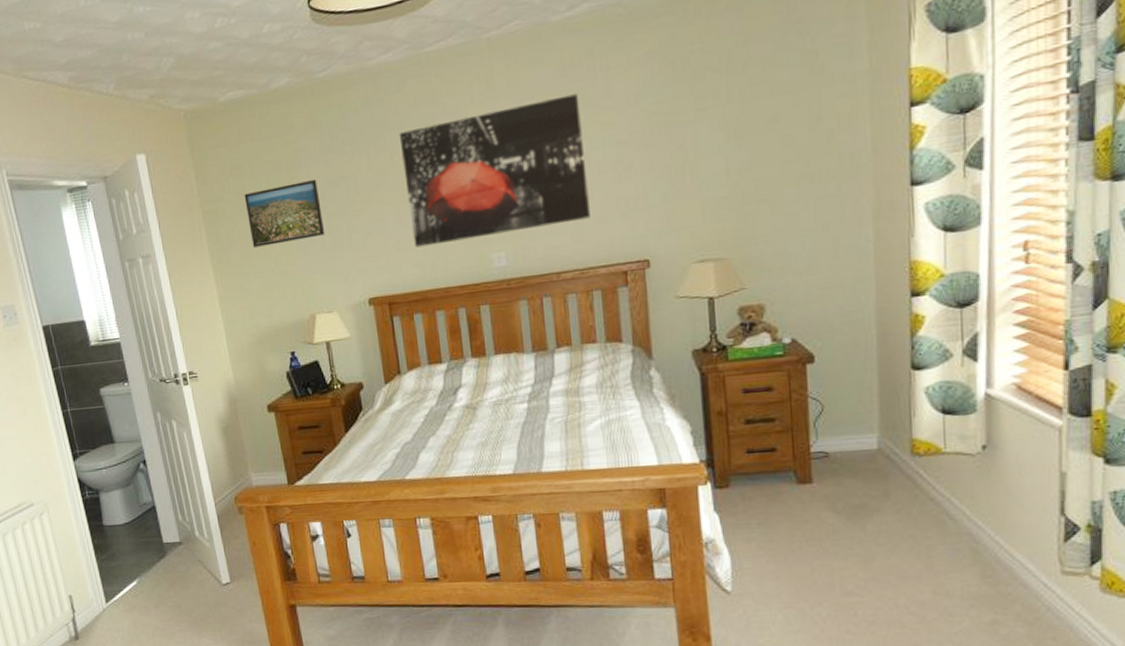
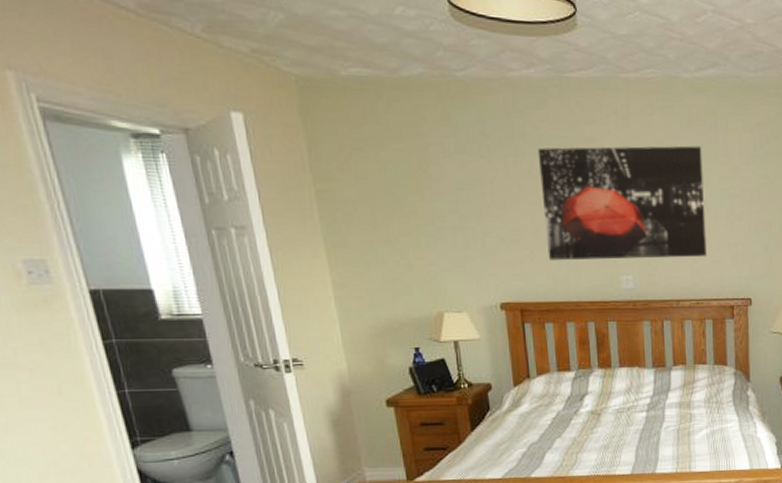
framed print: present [244,179,325,248] -> none [366,177,457,237]

